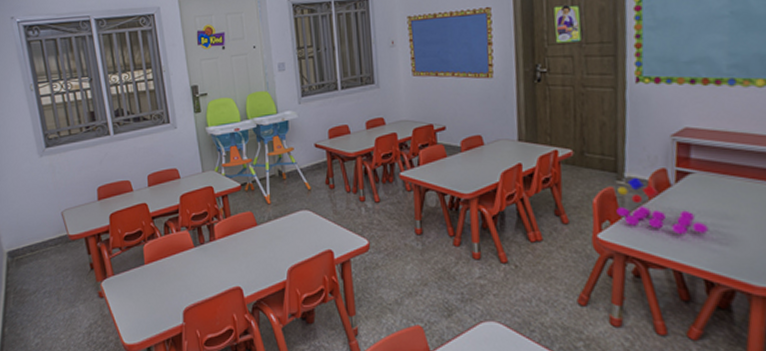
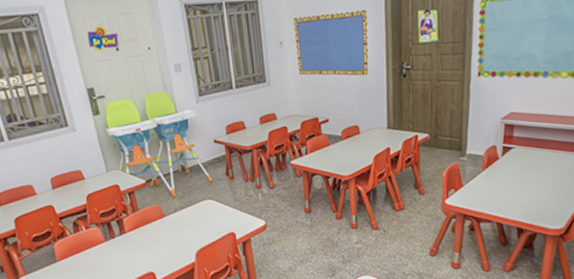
toy blocks: present [616,177,709,235] -> none [459,153,522,196]

